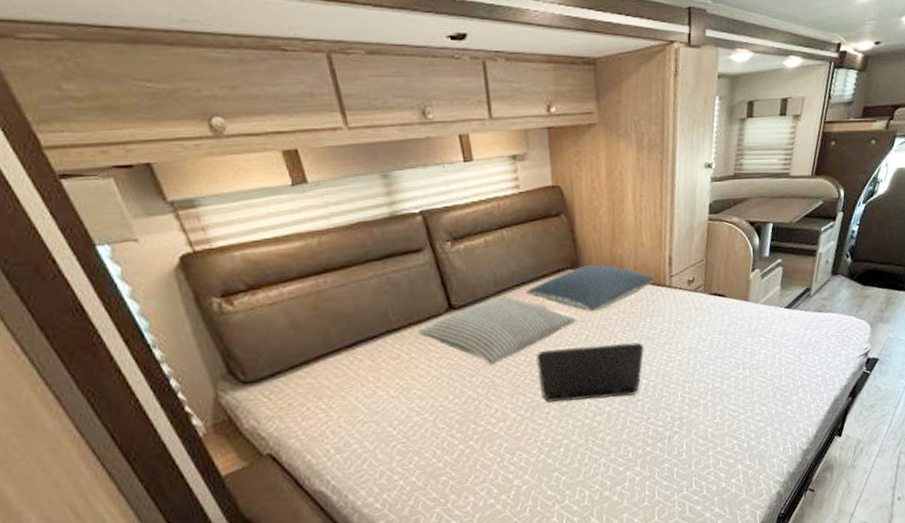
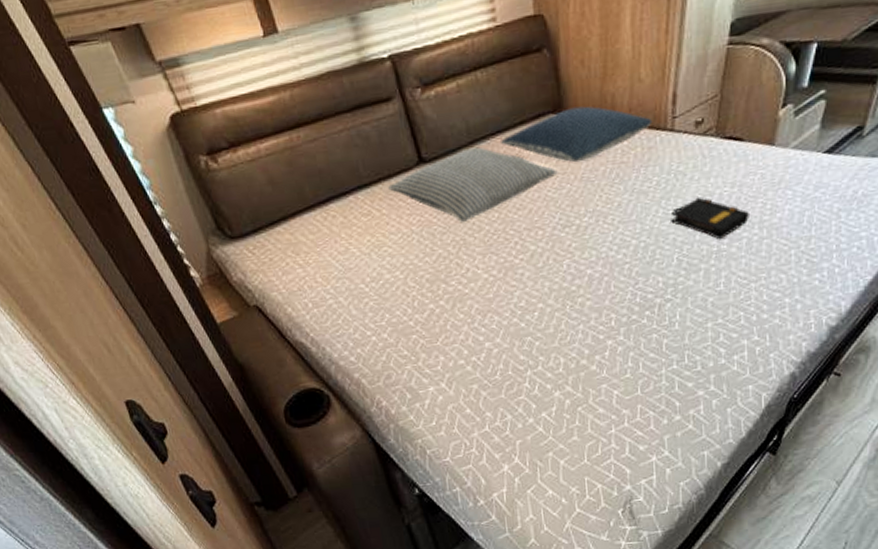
laptop: present [536,342,644,403] -> none [511,196,635,263]
book: none [674,342,735,379] -> present [671,197,749,240]

